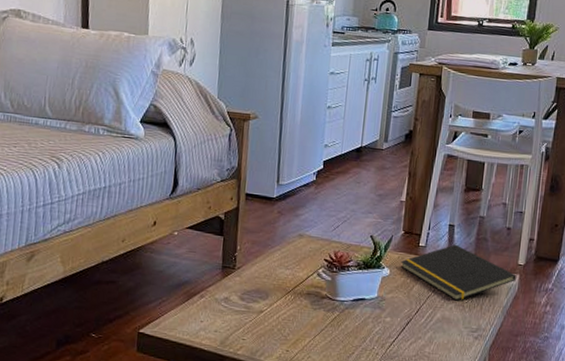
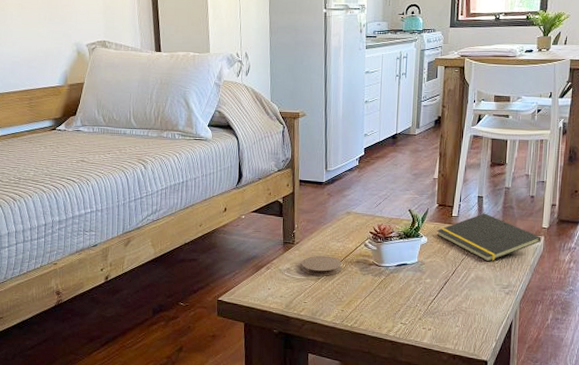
coaster: none [242,284,290,309] -> present [301,255,342,276]

